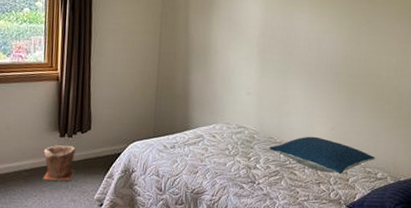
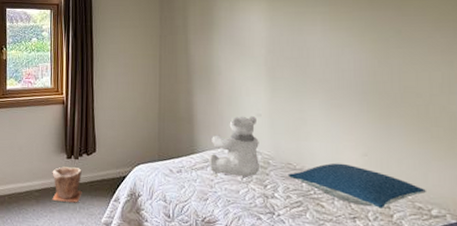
teddy bear: none [201,94,247,151] -> present [209,116,259,177]

